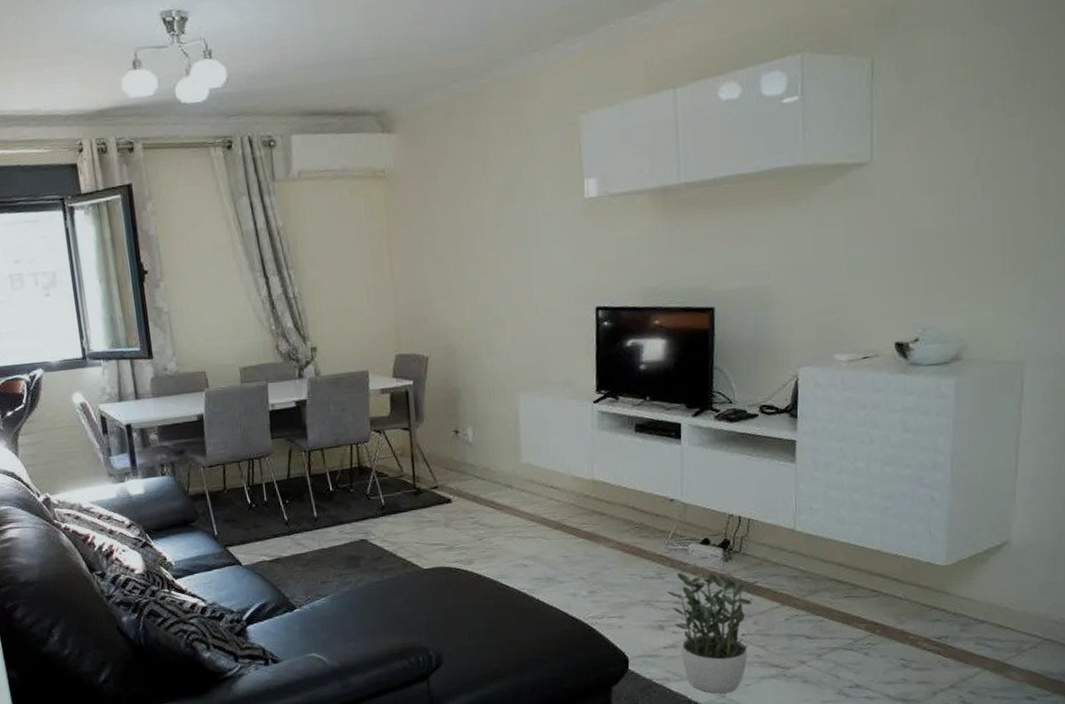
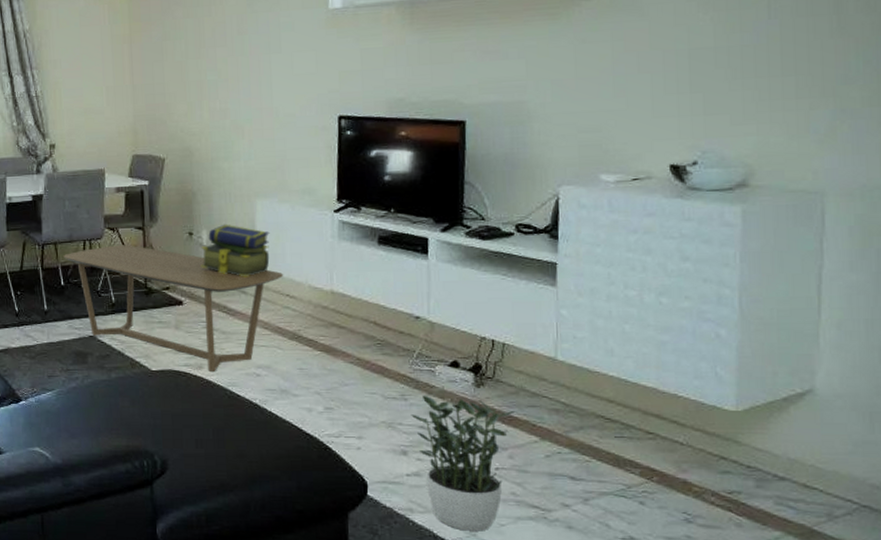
coffee table: none [330,446,548,566] -> present [63,245,284,371]
stack of books: none [467,420,534,472] -> present [200,224,270,277]

